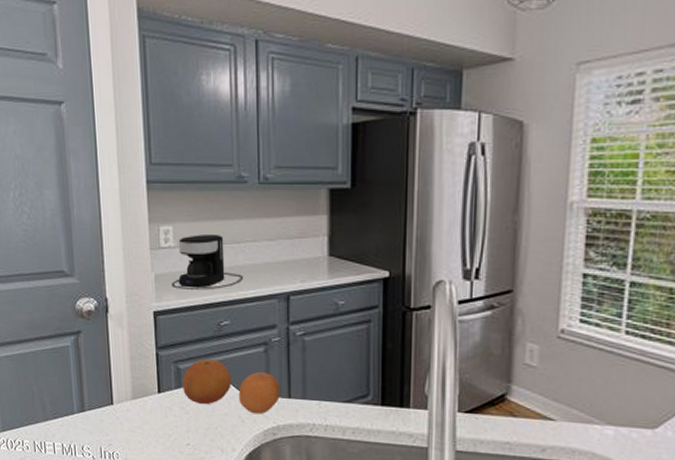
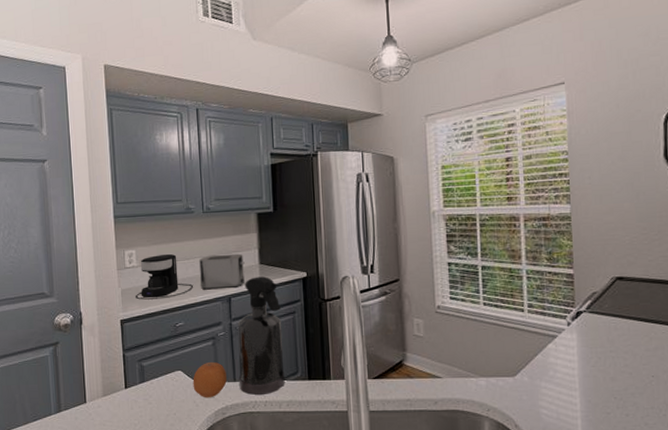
fruit: present [183,359,232,405] -> none [146,355,187,395]
toaster: none [251,239,309,285] -> present [198,253,245,290]
spray bottle: none [294,272,353,417] -> present [237,276,285,395]

